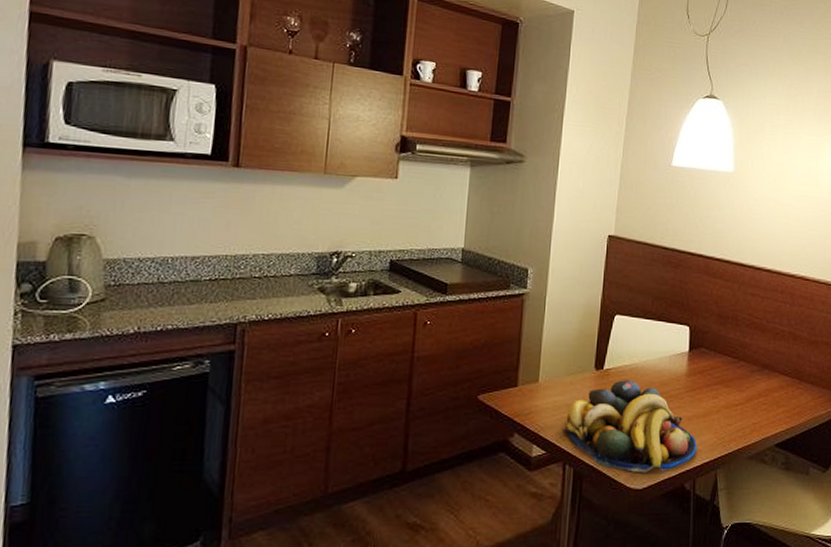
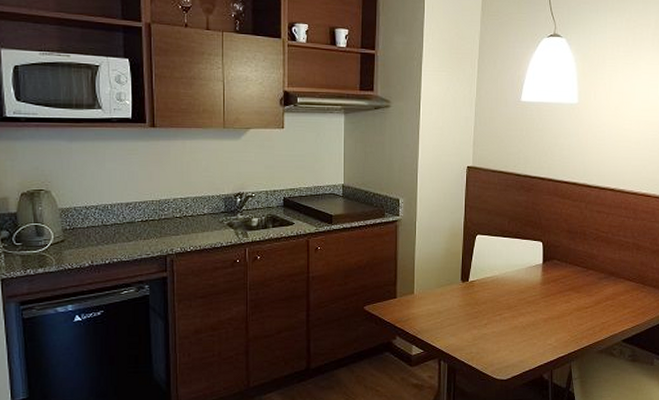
fruit bowl: present [564,380,698,473] -> none [438,290,553,367]

